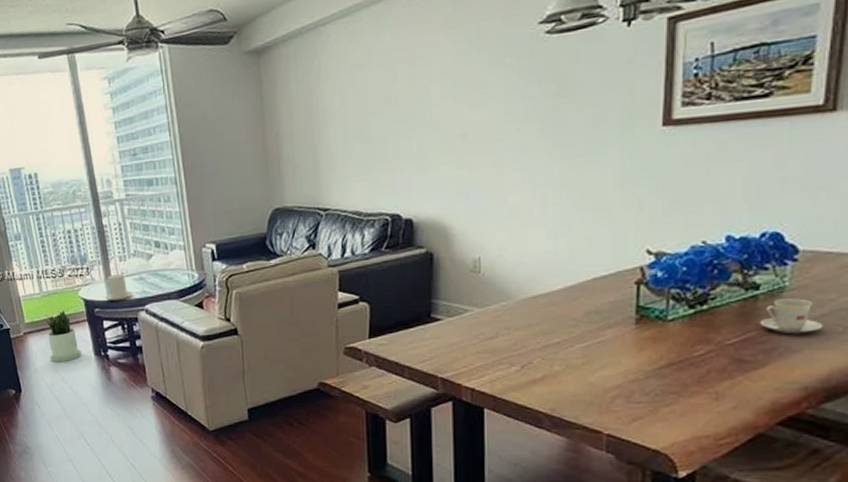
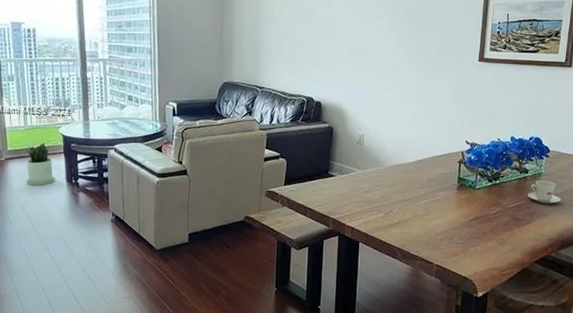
candle: present [105,274,133,301] -> none [81,118,106,139]

